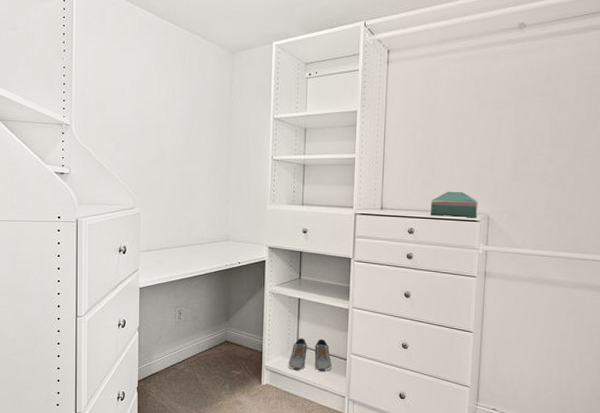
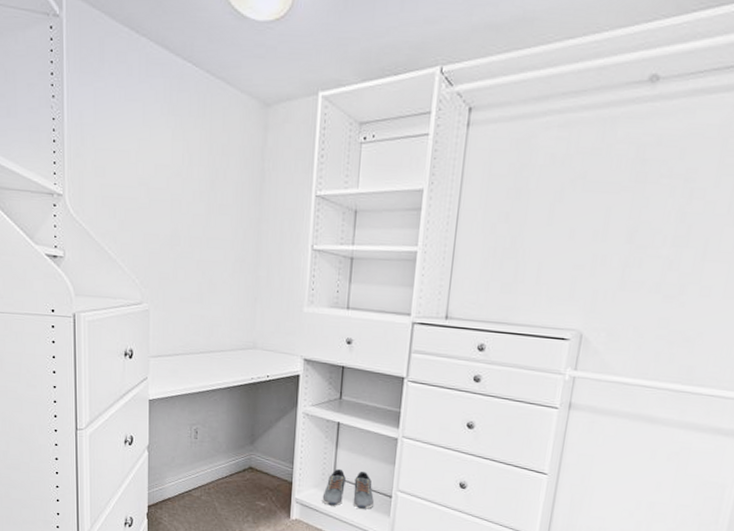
jewelry box: present [430,191,478,218] -> none [508,299,570,336]

